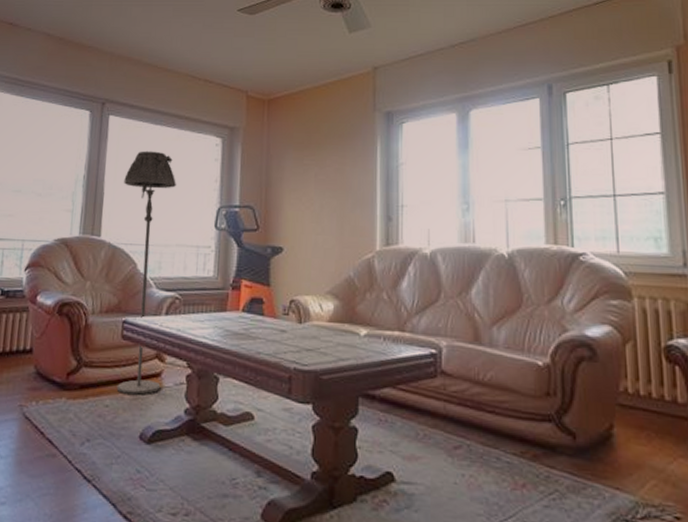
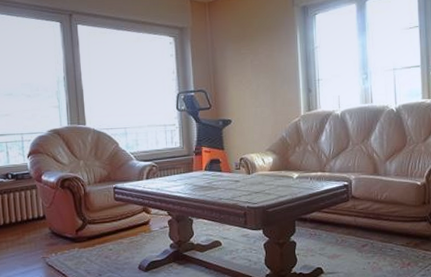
floor lamp: present [116,150,176,395] -> none [98,52,150,239]

